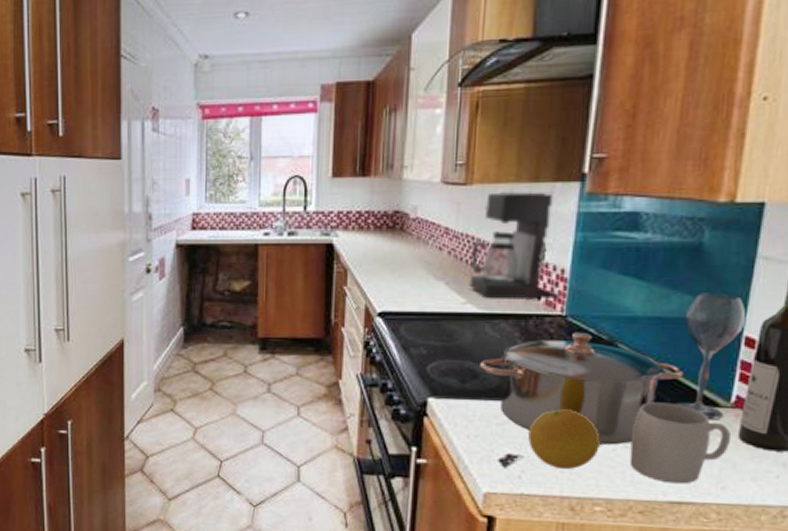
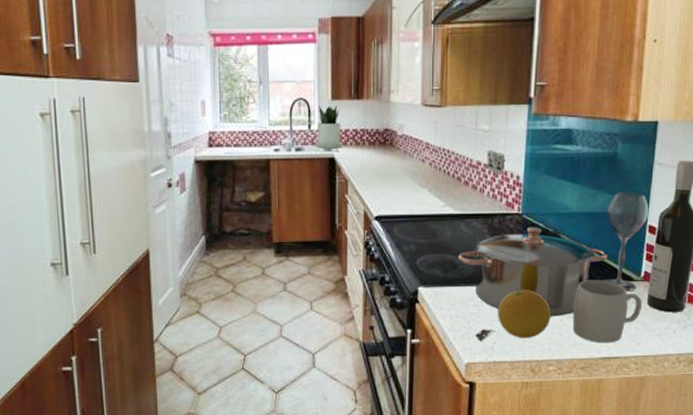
planter: none [311,184,343,233] -> present [315,105,342,149]
coffee maker: present [469,192,560,300] -> none [447,113,516,202]

